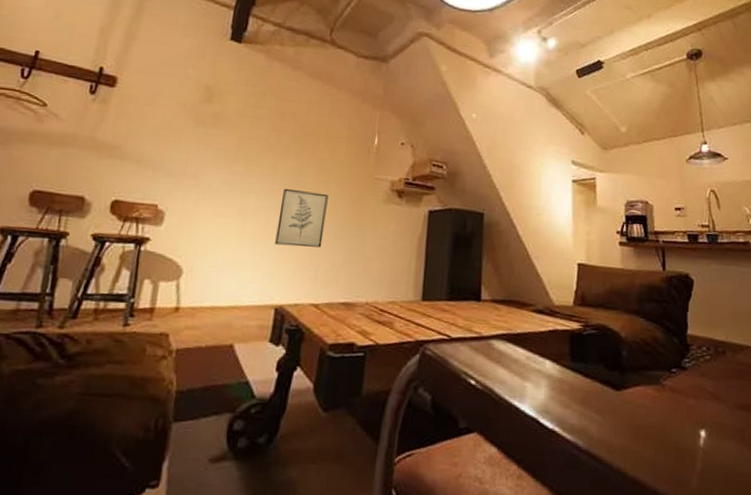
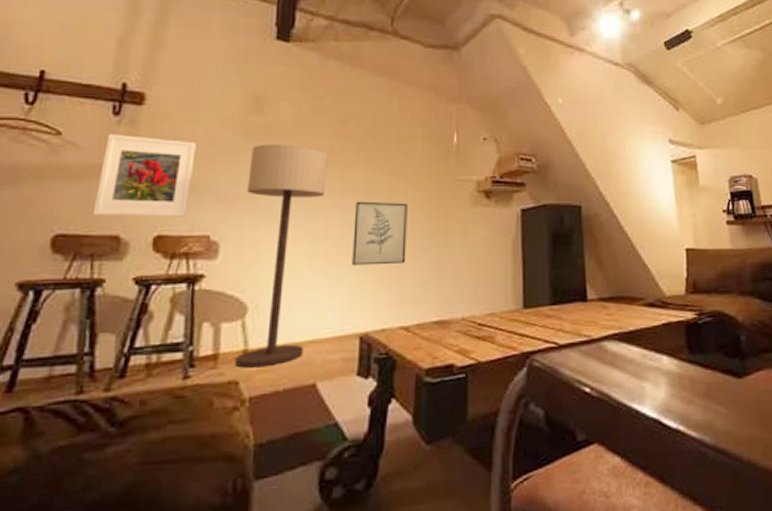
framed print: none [65,109,155,186] -> present [92,133,196,217]
floor lamp: none [167,130,264,325] -> present [234,144,328,368]

